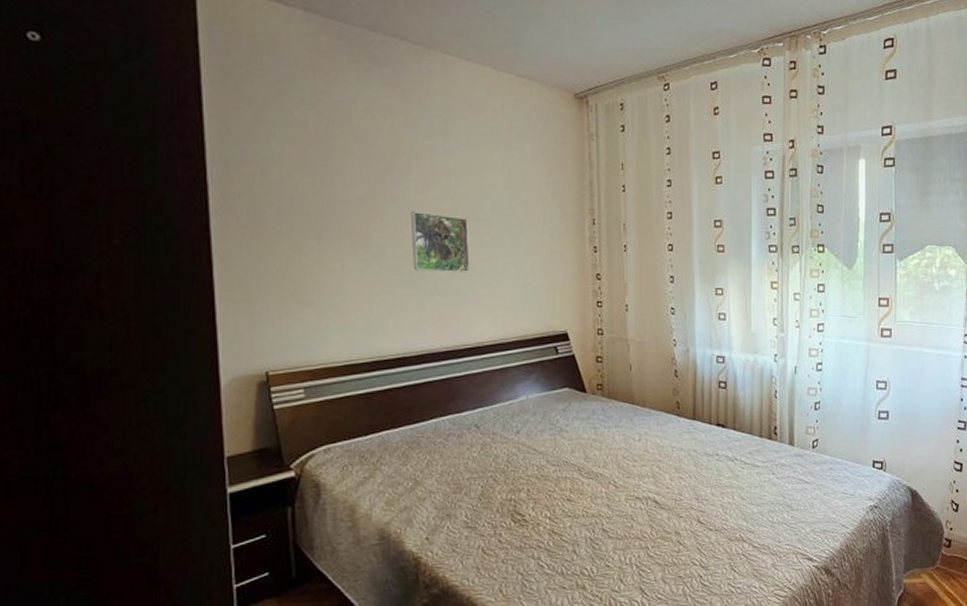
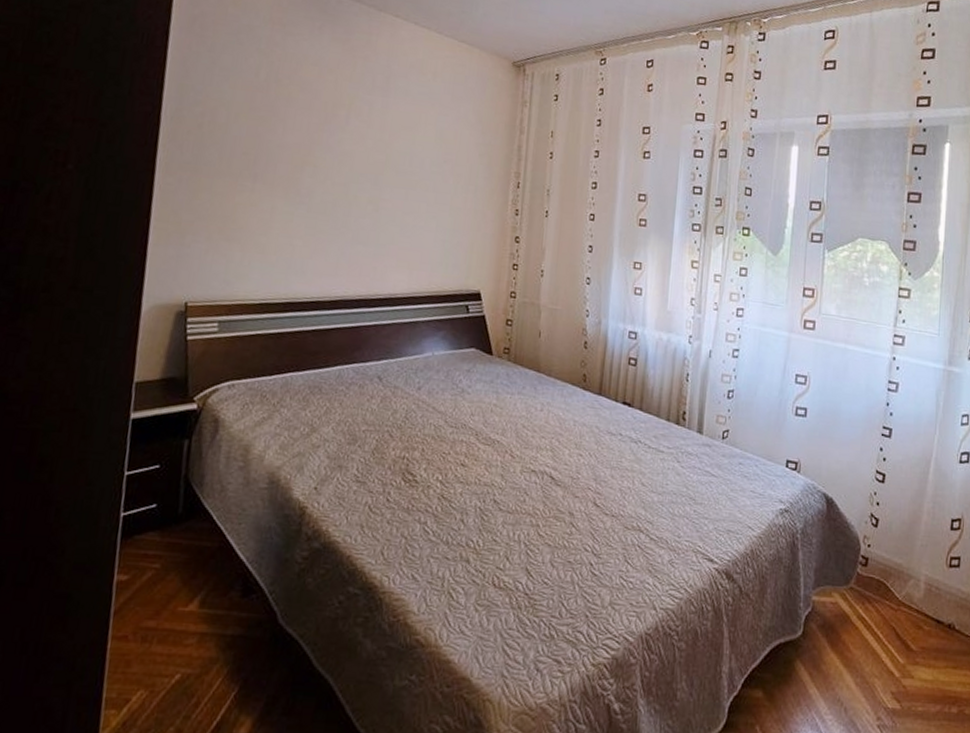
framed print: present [411,210,470,273] -> none [338,160,397,225]

